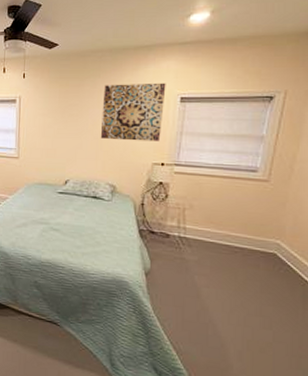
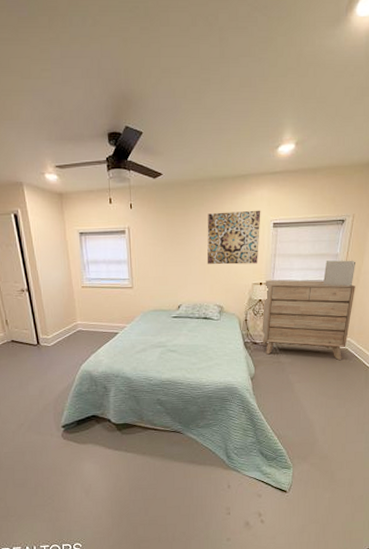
dresser: none [161,161,288,268] -> present [262,280,355,361]
decorative cube: none [243,143,288,177] -> present [323,260,355,287]

